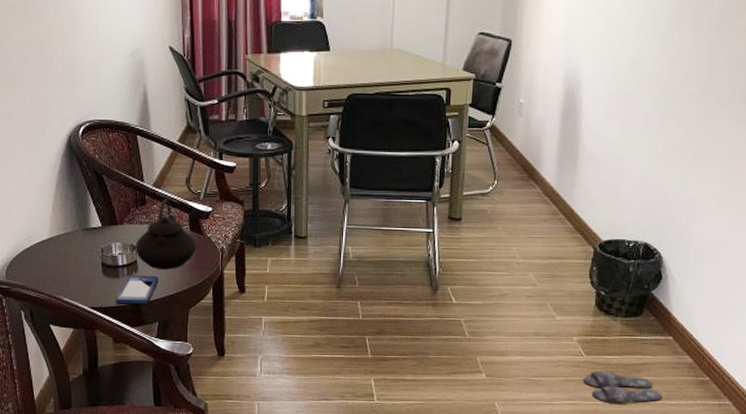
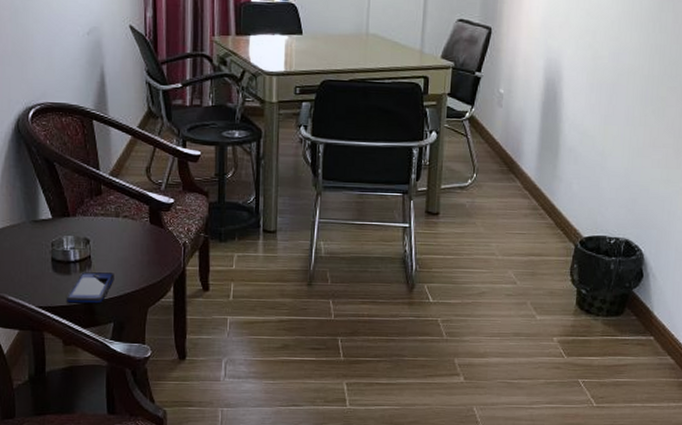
teapot: present [136,198,197,269] -> none [89,189,157,265]
slippers: present [584,370,662,404] -> none [564,372,643,407]

